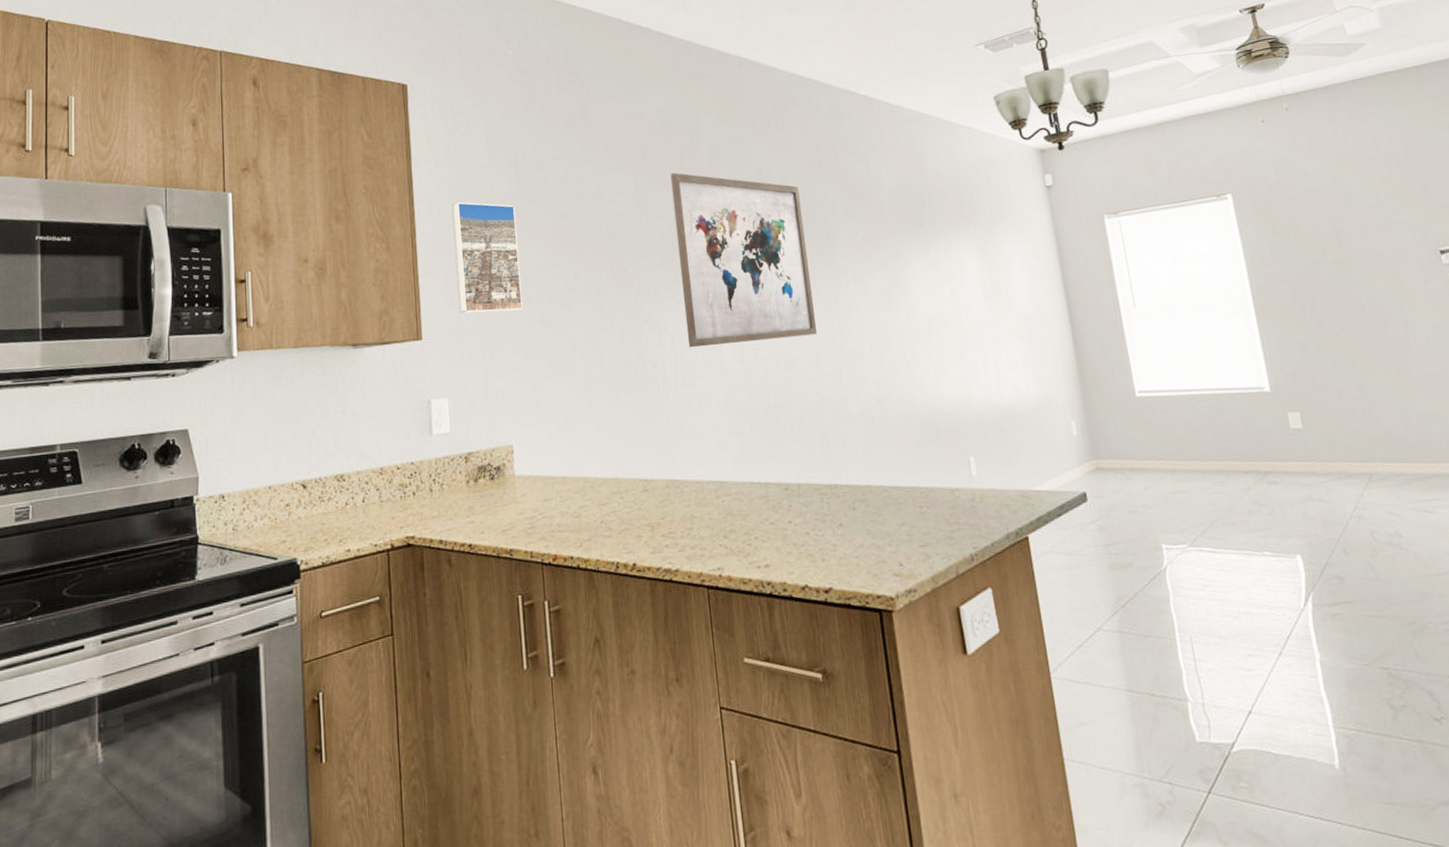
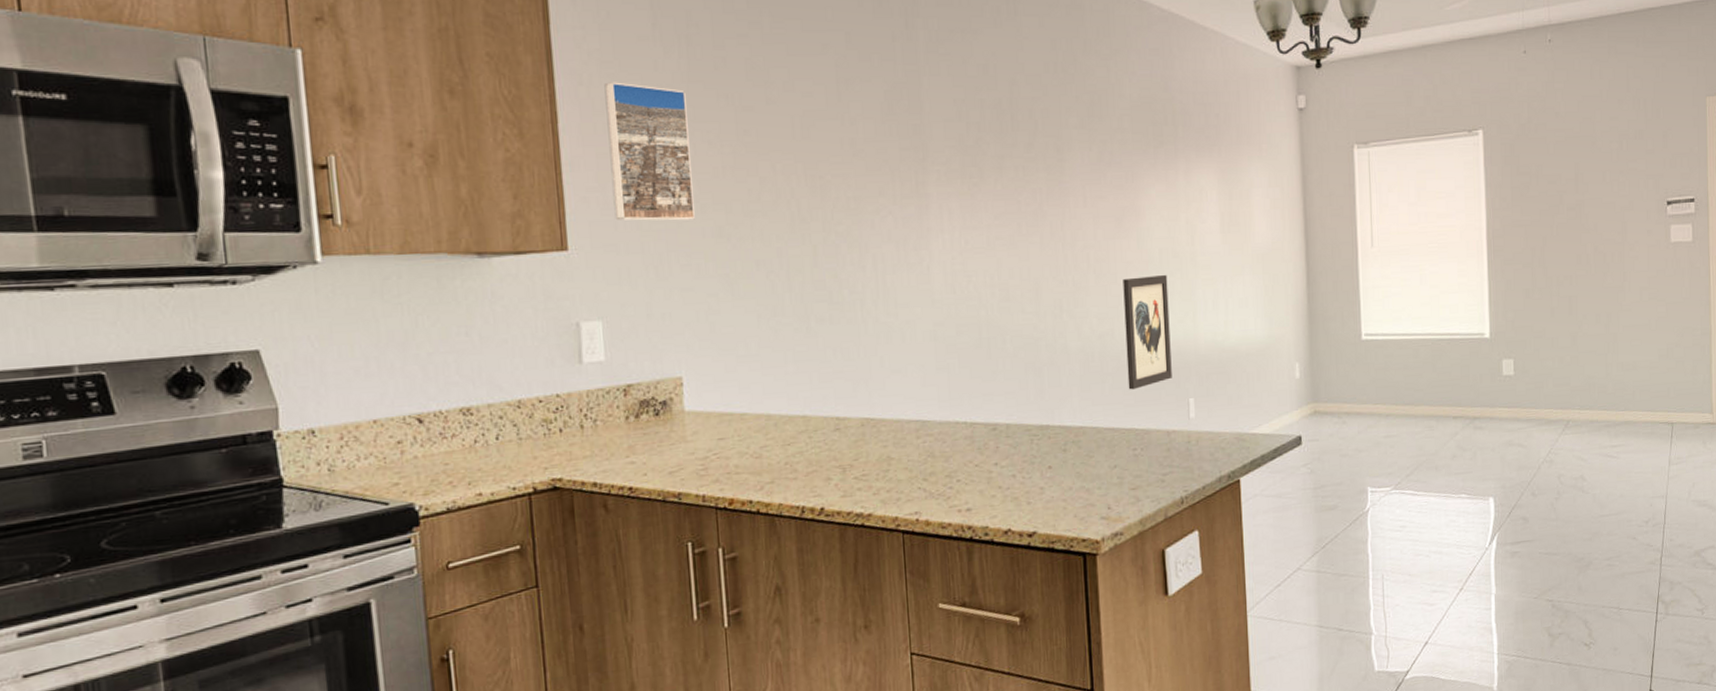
wall art: present [670,172,818,348] -> none [879,63,1039,272]
wall art: none [896,341,951,450] -> present [1123,274,1172,390]

